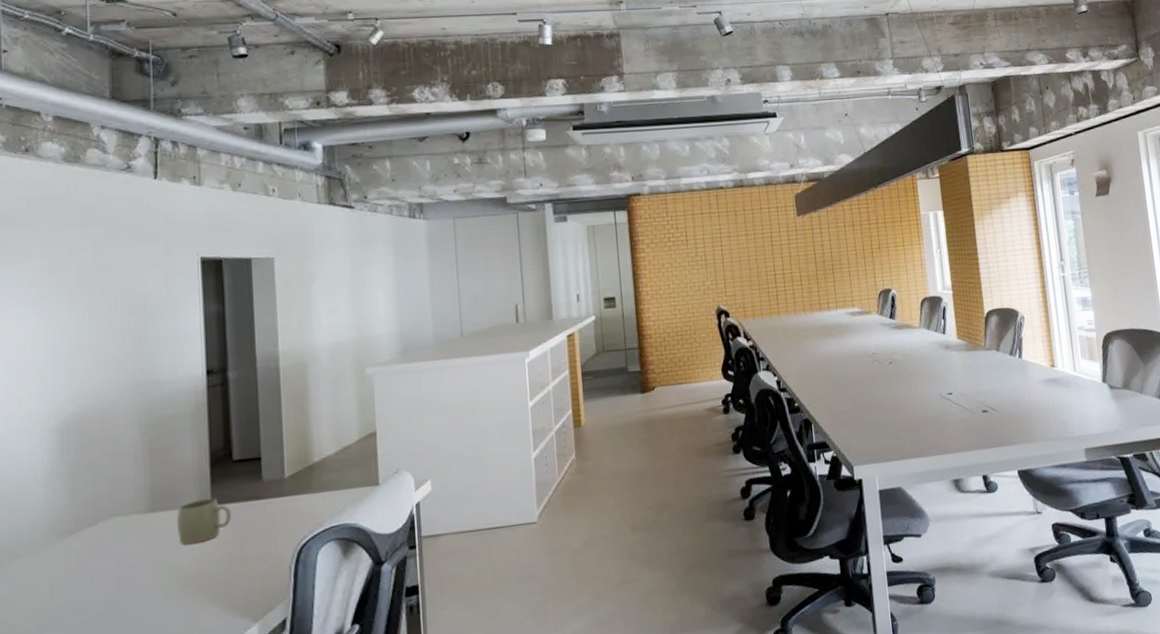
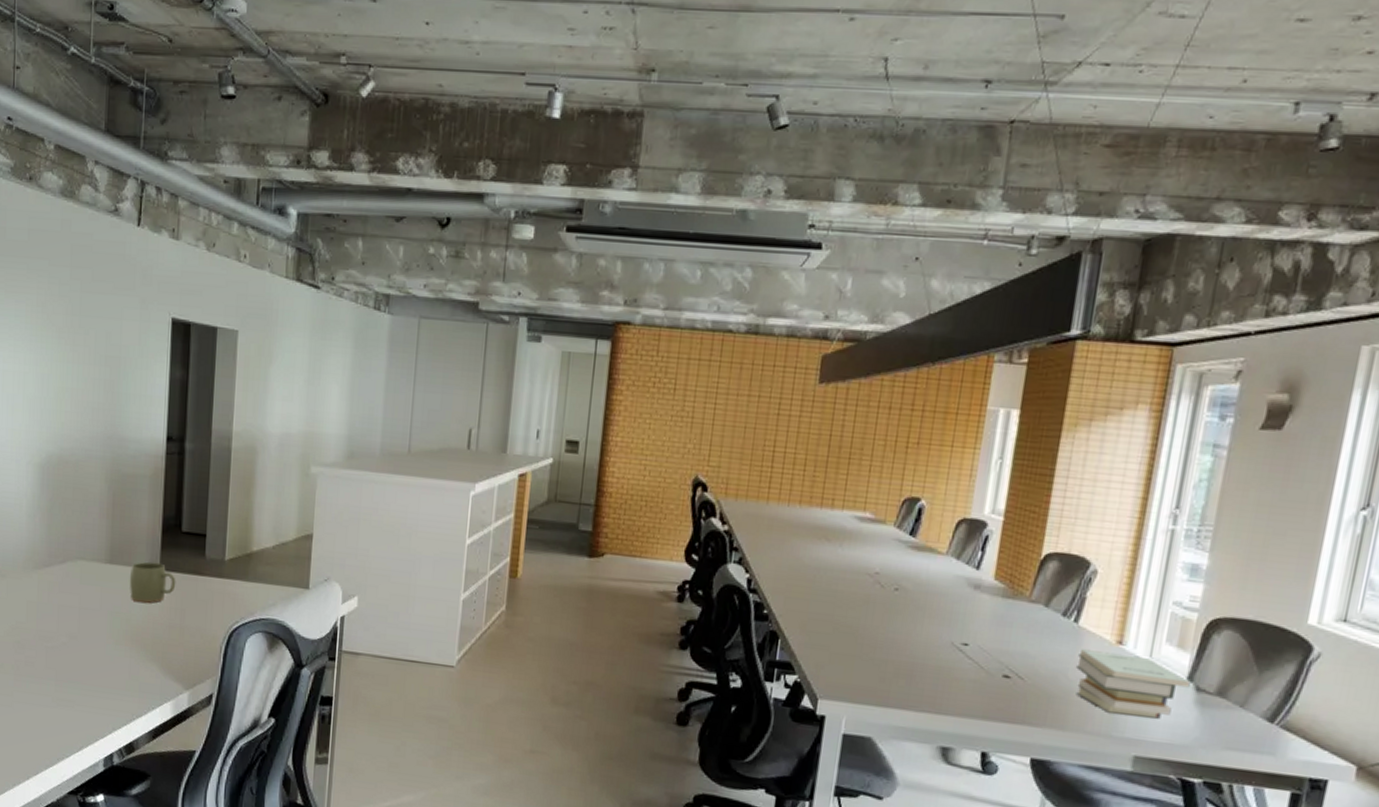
books: none [1028,373,1106,422] -> present [1076,649,1191,720]

